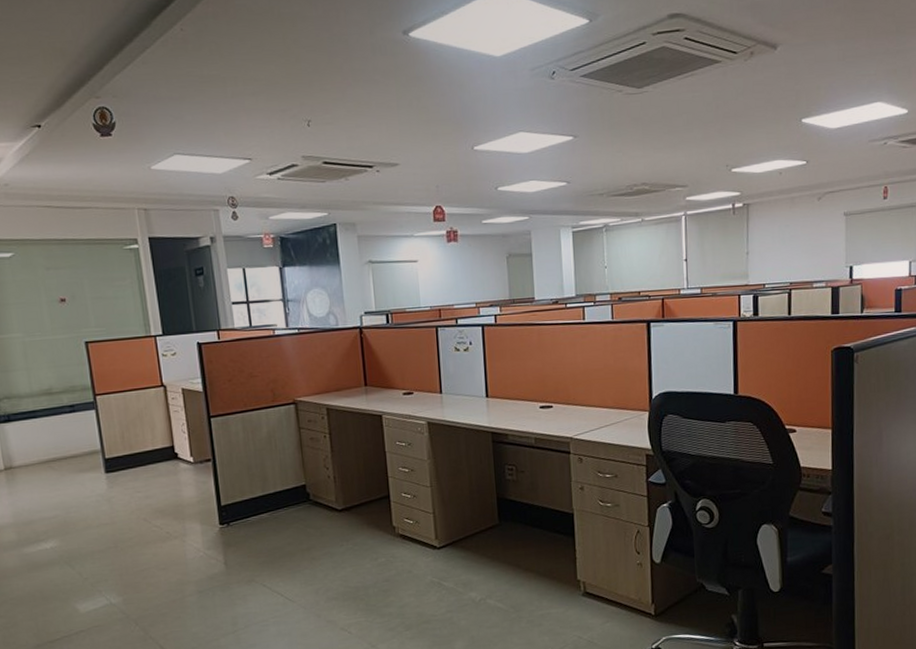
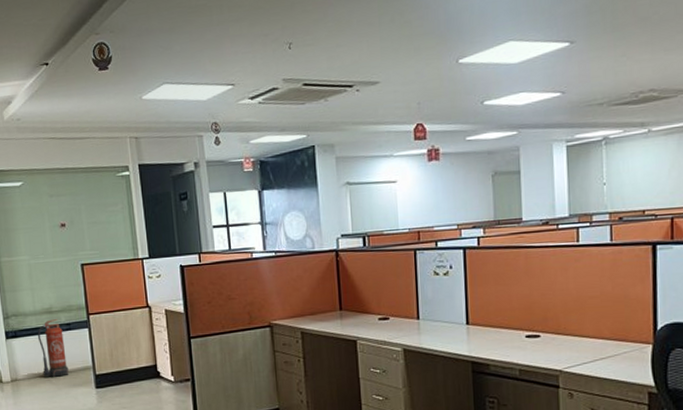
fire extinguisher: none [35,401,74,464] -> present [37,319,69,377]

